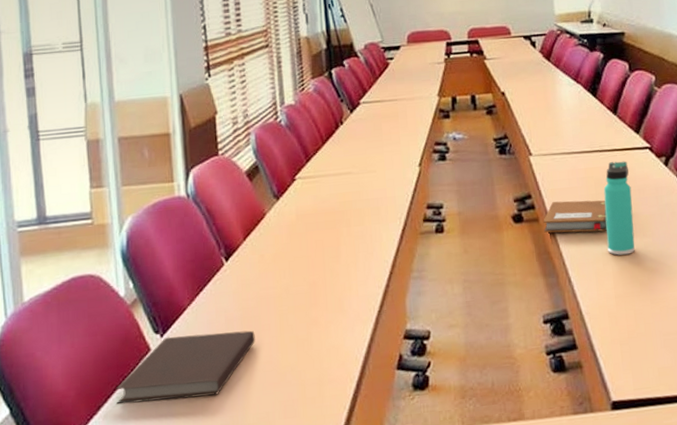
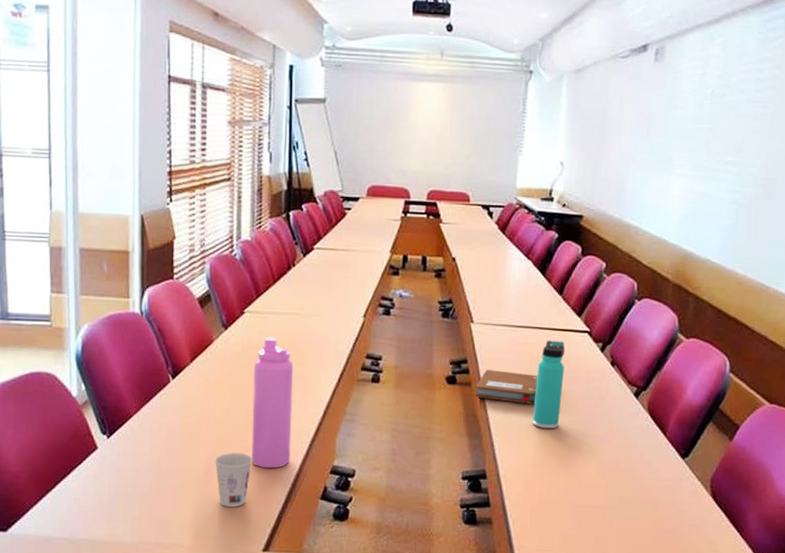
notebook: present [115,330,255,404] -> none [63,439,194,496]
cup: none [278,331,320,394] -> present [214,452,253,507]
water bottle: none [311,200,360,345] -> present [252,337,294,469]

